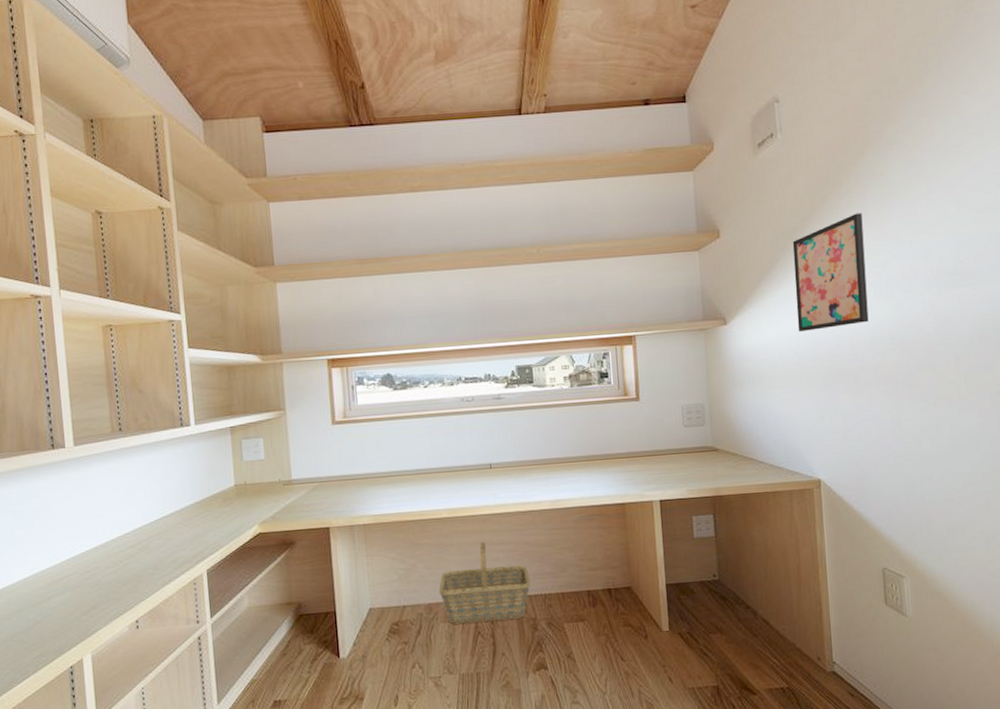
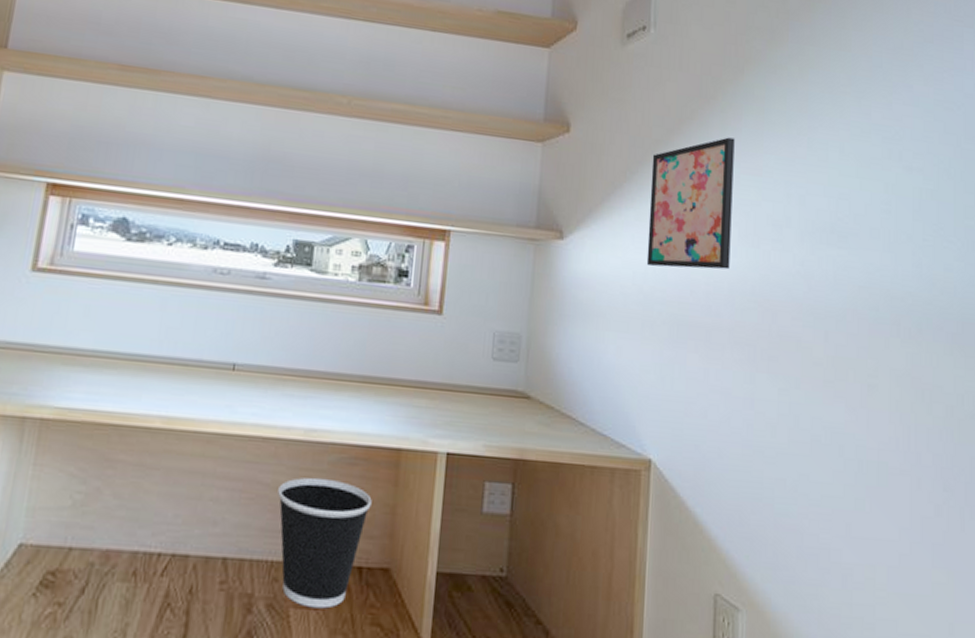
basket: present [438,542,531,624] -> none [124,471,256,592]
wastebasket: none [540,532,610,621] -> present [278,477,372,609]

